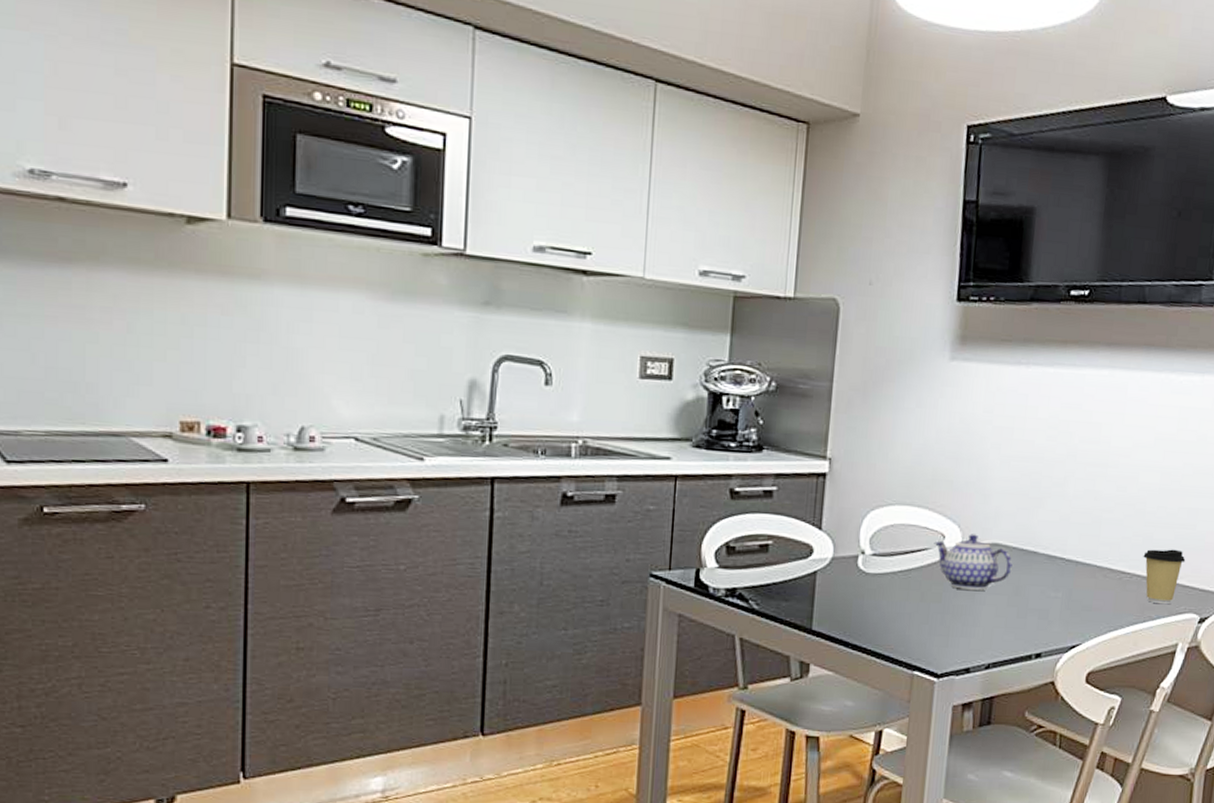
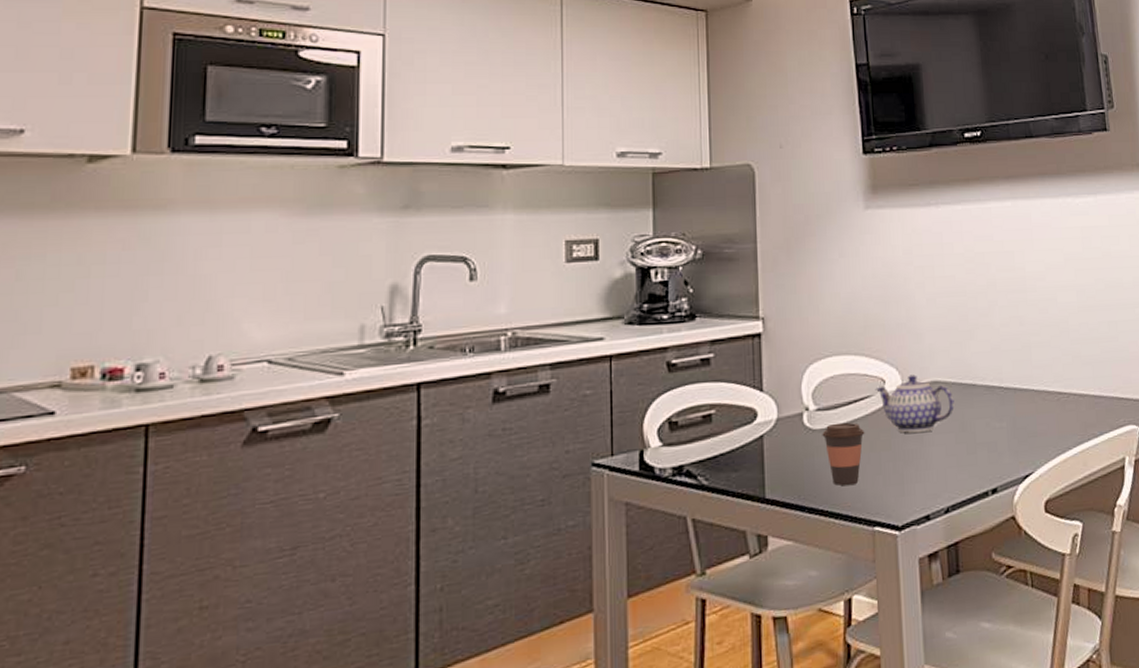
coffee cup: none [874,570,918,630] -> present [822,422,865,486]
coffee cup: present [1143,549,1186,605] -> none [1075,363,1116,420]

